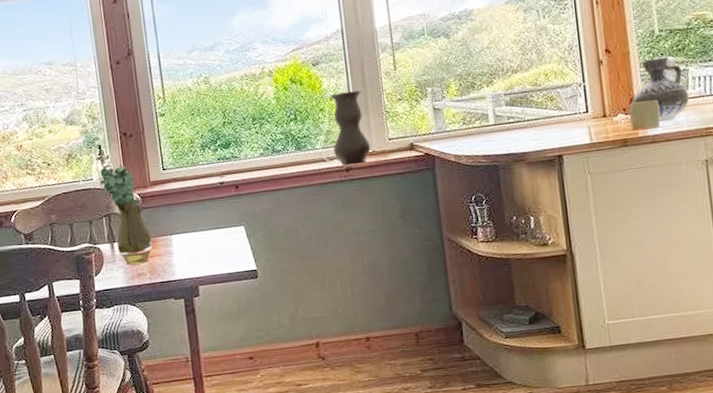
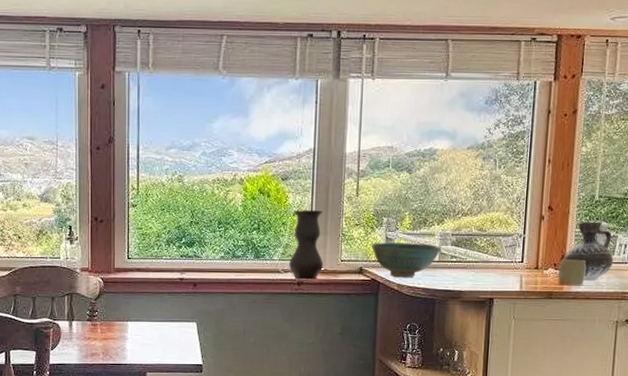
vase: present [99,162,153,265] -> none [66,242,109,344]
bowl: none [418,108,496,148] -> present [371,242,441,277]

